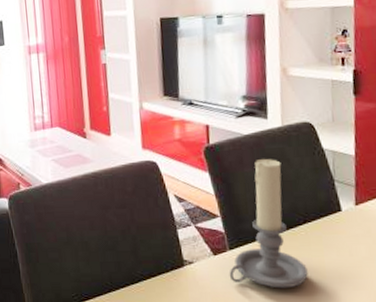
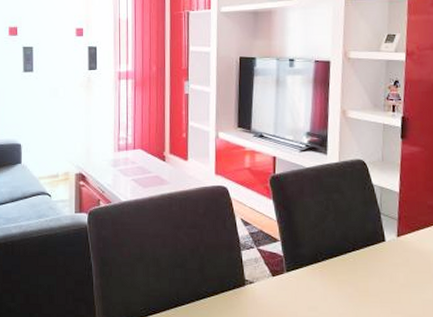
candle holder: present [229,158,308,289] -> none [284,190,354,310]

